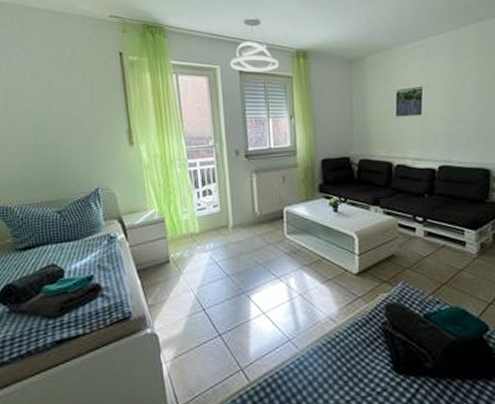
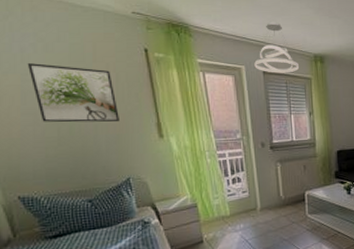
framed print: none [11,71,92,130] -> present [27,63,119,123]

